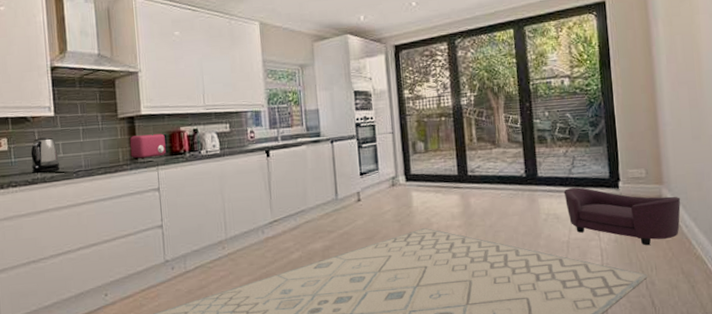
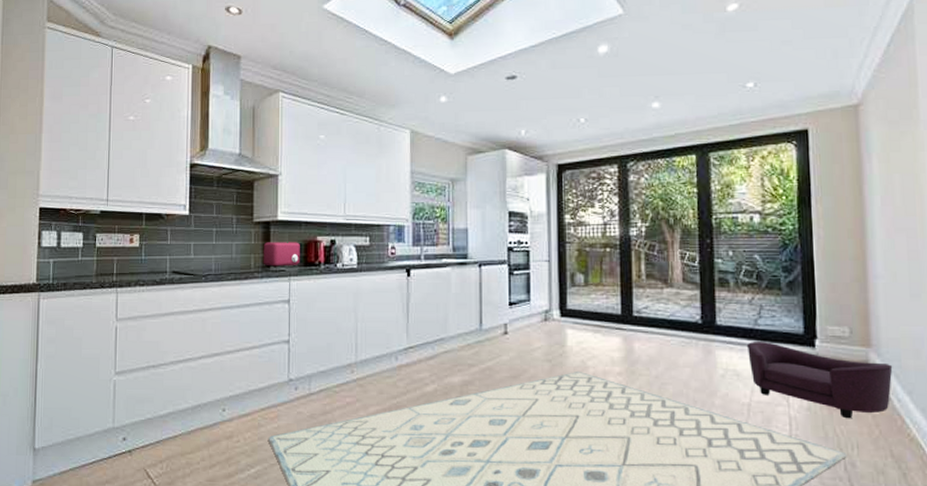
kettle: present [30,137,60,173] -> none [161,237,189,273]

